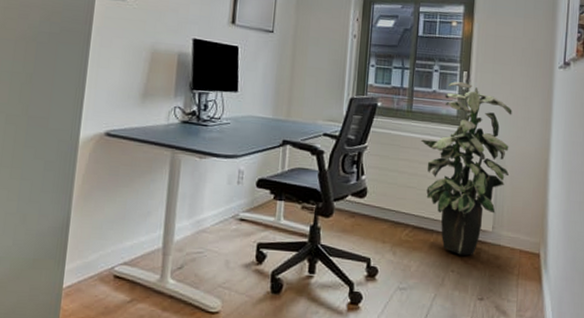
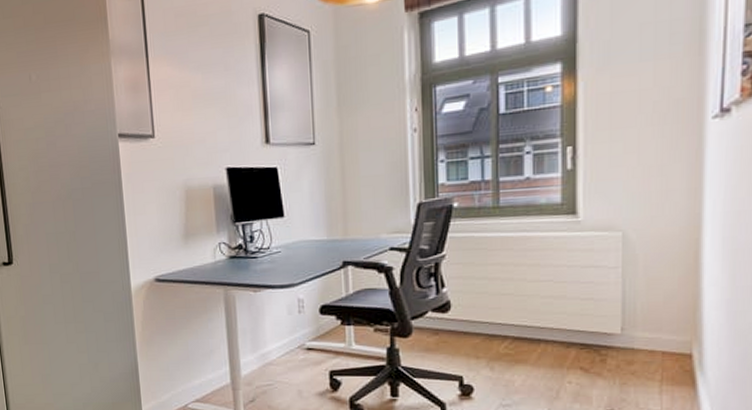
indoor plant: present [420,81,512,256] -> none [514,160,642,364]

